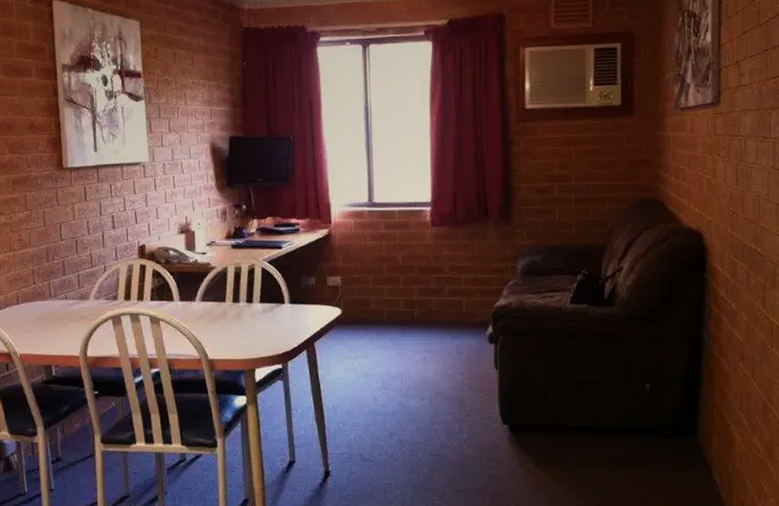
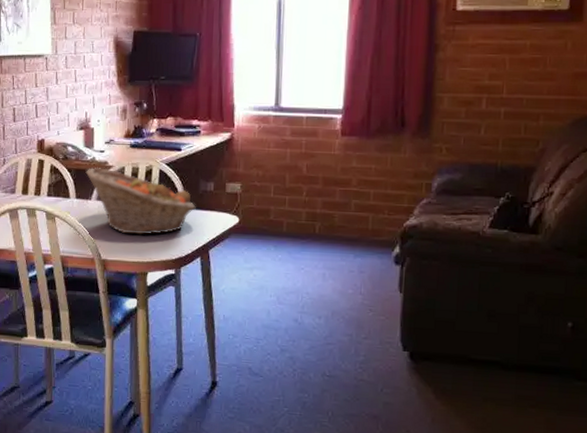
fruit basket: none [188,268,299,333] -> present [85,167,196,235]

